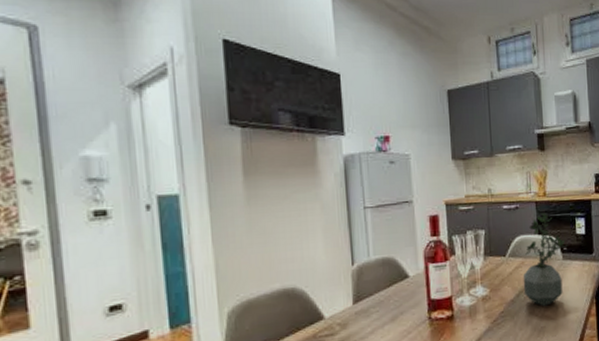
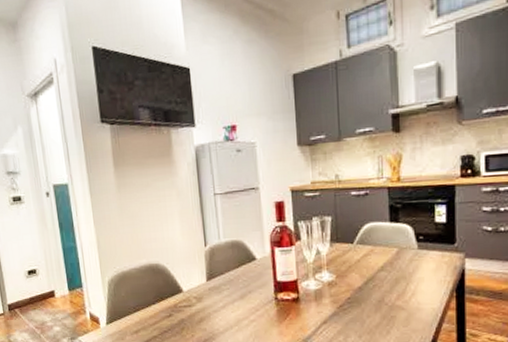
potted plant: present [523,212,568,306] -> none [372,199,425,296]

